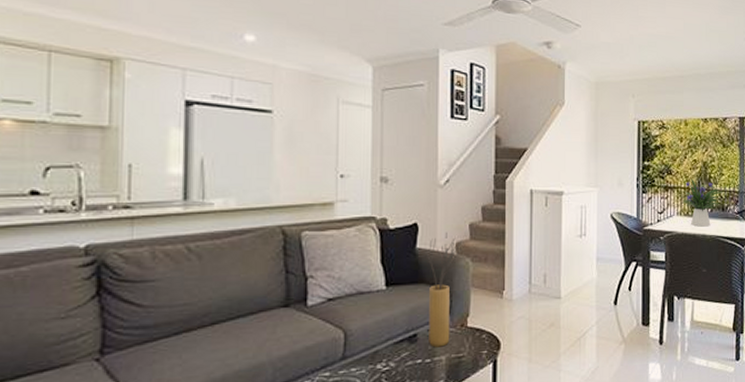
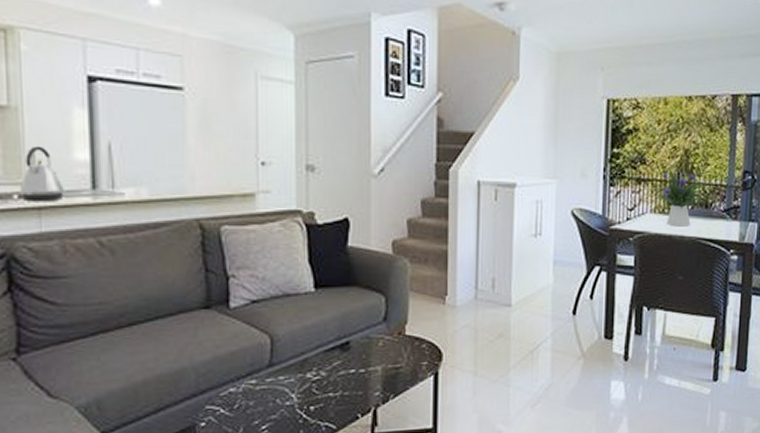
kettle: none [114,161,157,212] -> present [19,145,64,202]
vase: present [424,232,463,348] -> none [357,228,400,357]

